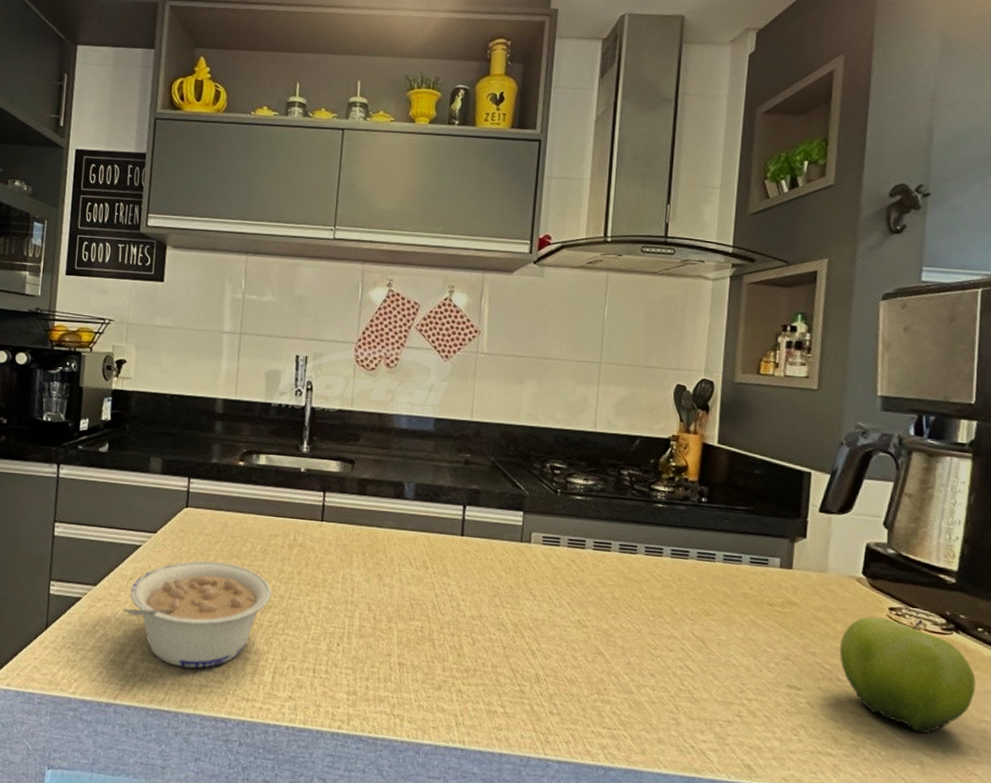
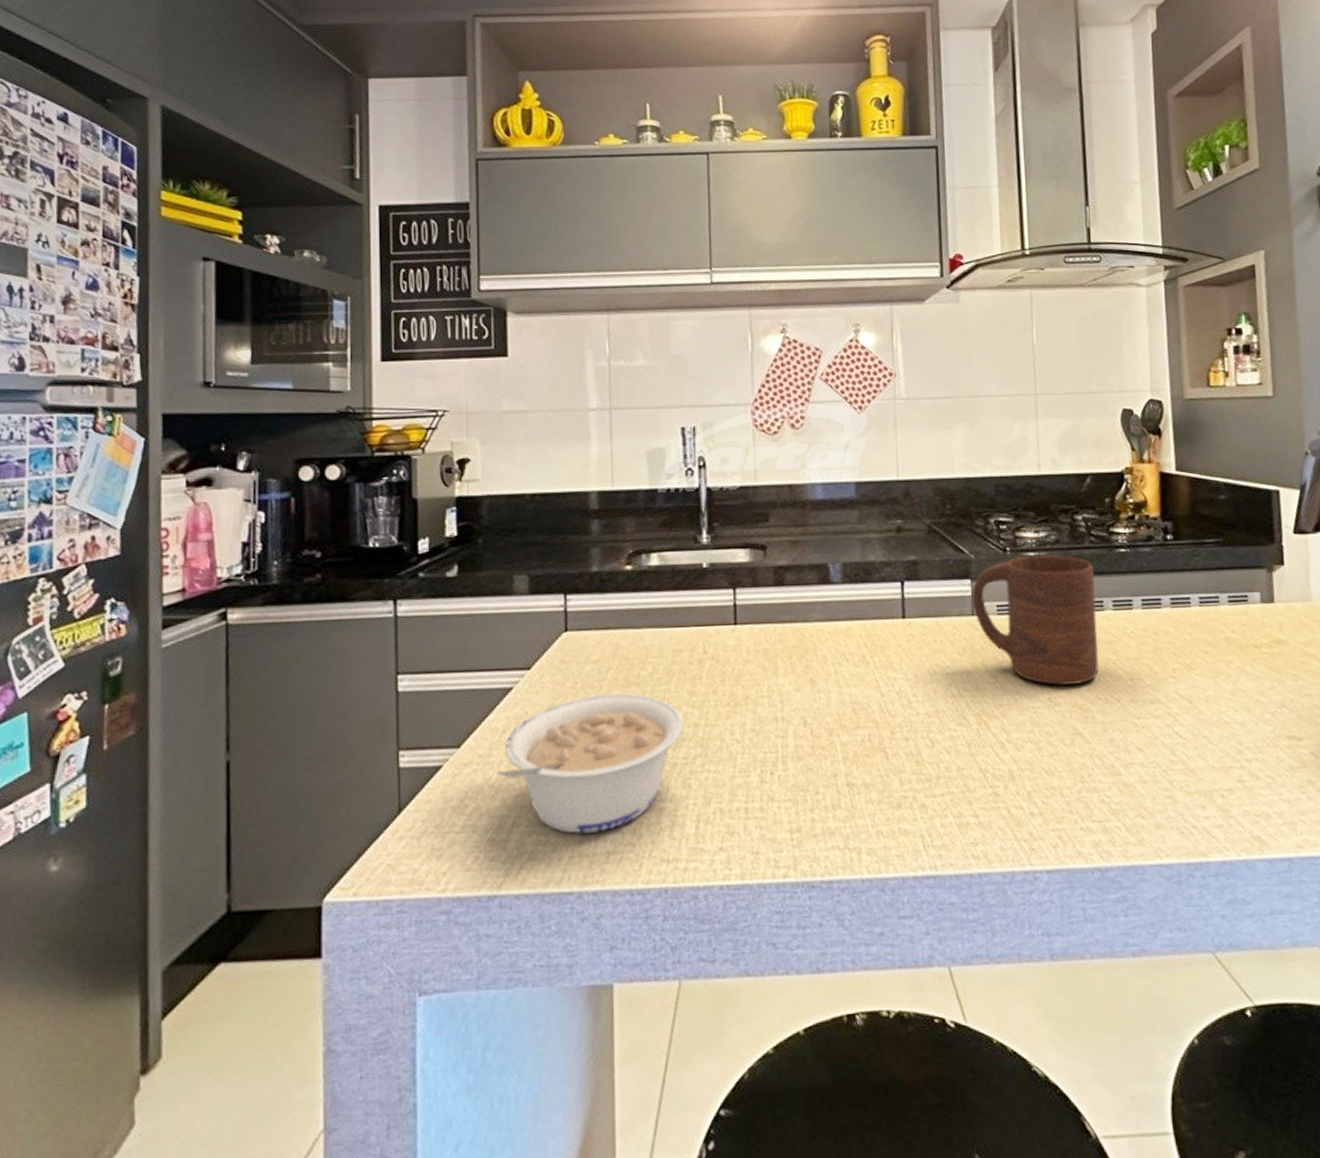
cup: none [522,498,632,613] -> present [971,554,1099,685]

